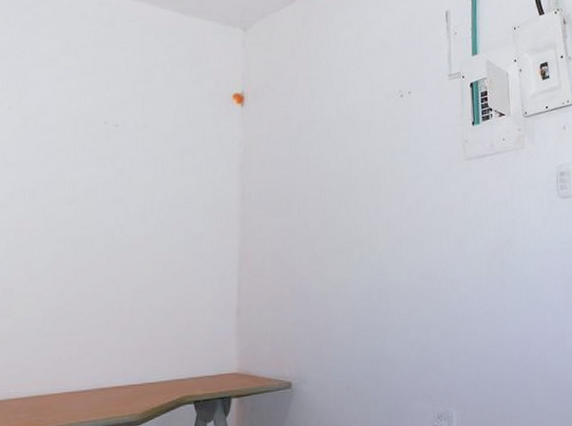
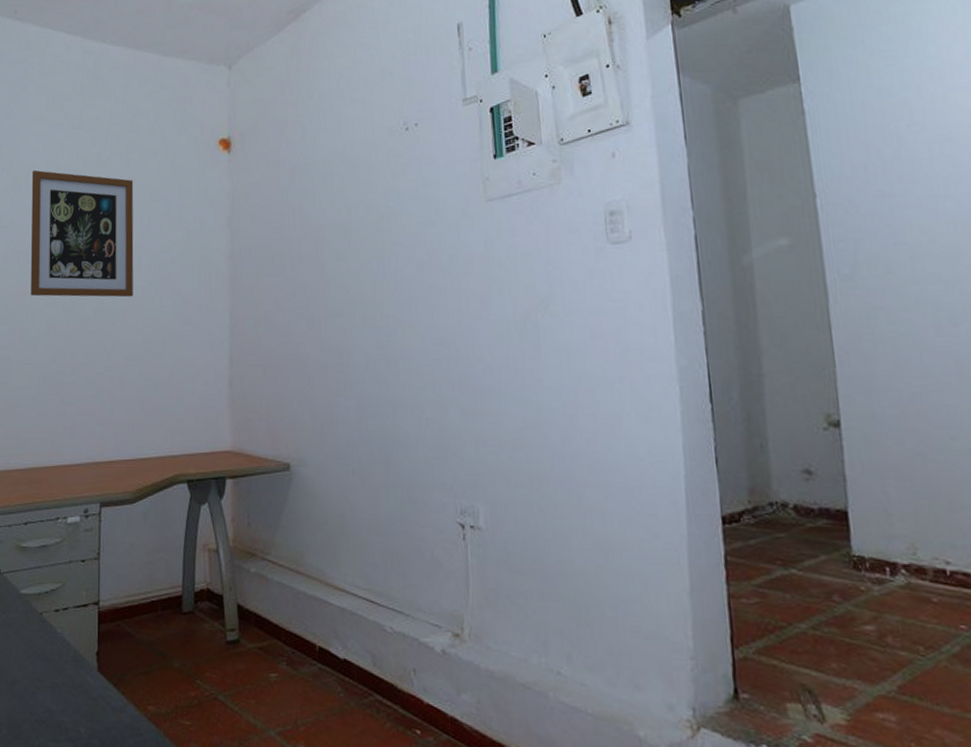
wall art: none [37,110,148,234] -> present [30,170,134,298]

